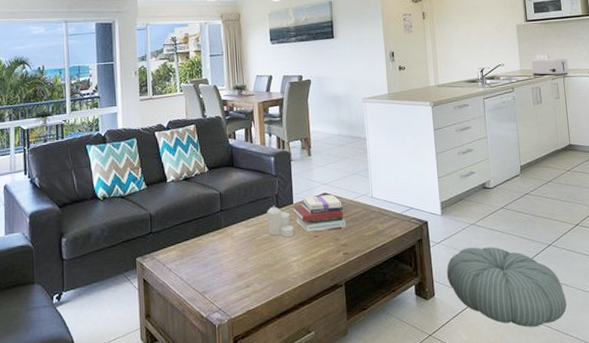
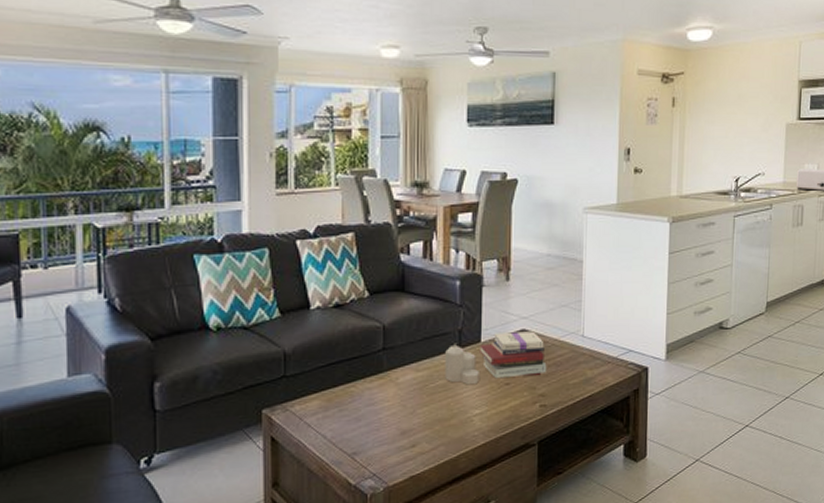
pouf: present [446,247,567,327] -> none [663,399,796,492]

